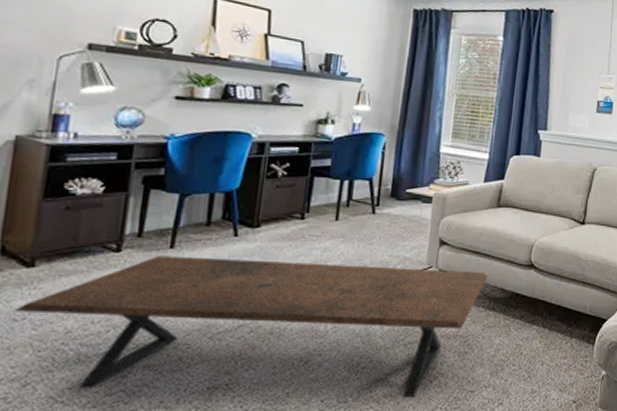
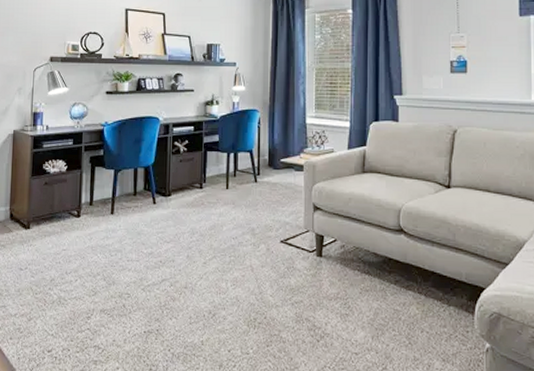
coffee table: present [14,256,488,398] -> none [20,220,360,355]

